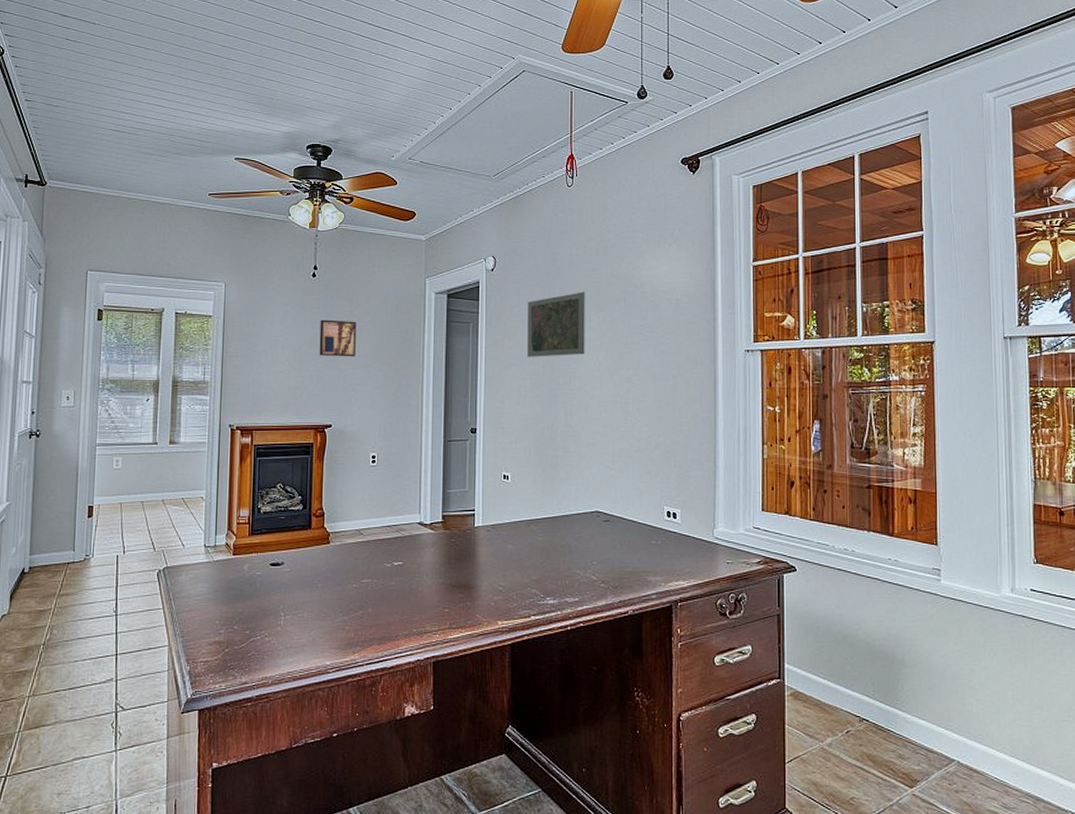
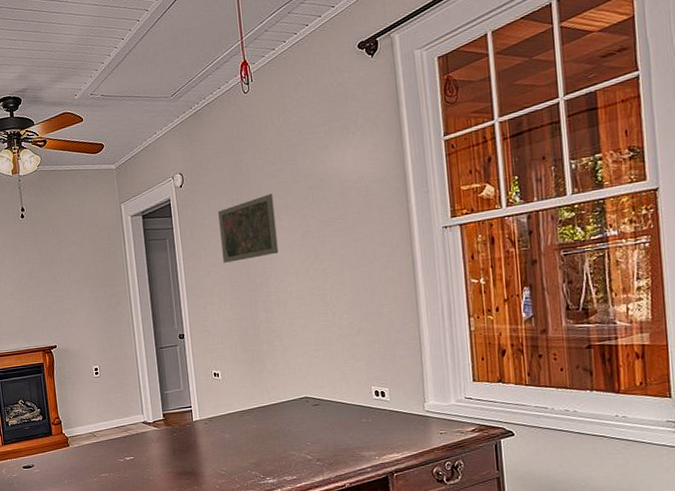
wall art: present [319,319,356,357] -> none [33,252,68,287]

